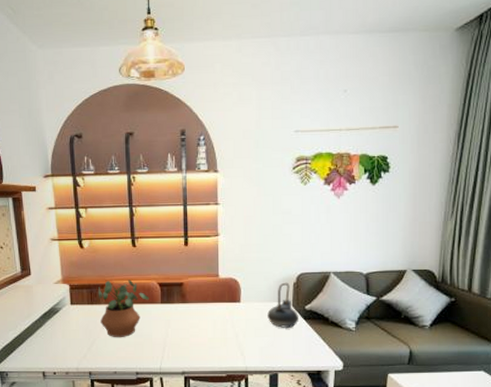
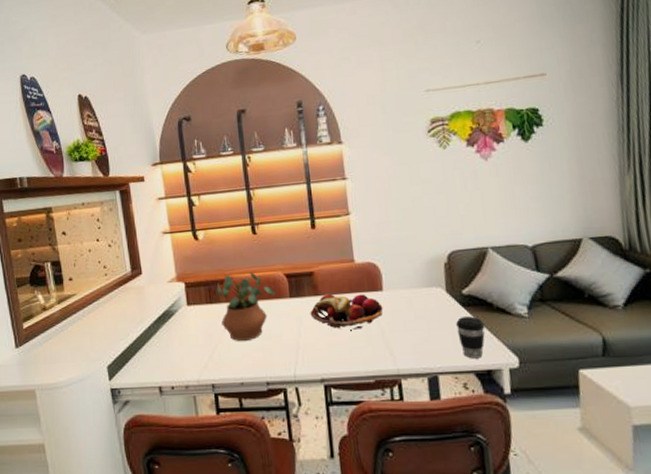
fruit basket: none [177,302,239,333] -> present [310,293,383,330]
teapot: present [267,282,298,328] -> none [417,263,456,319]
coffee cup: none [297,328,320,361] -> present [456,316,485,359]

